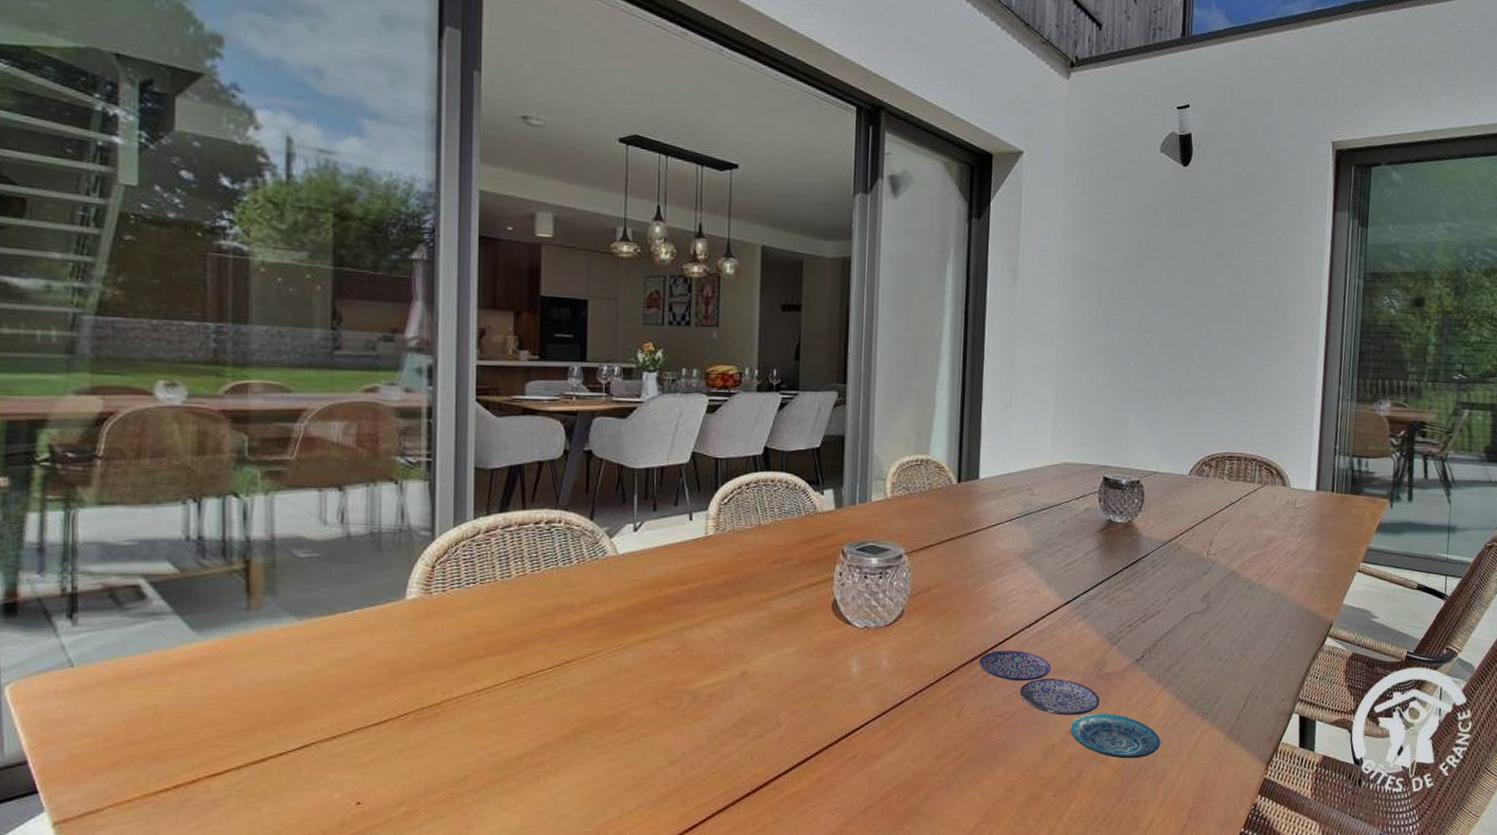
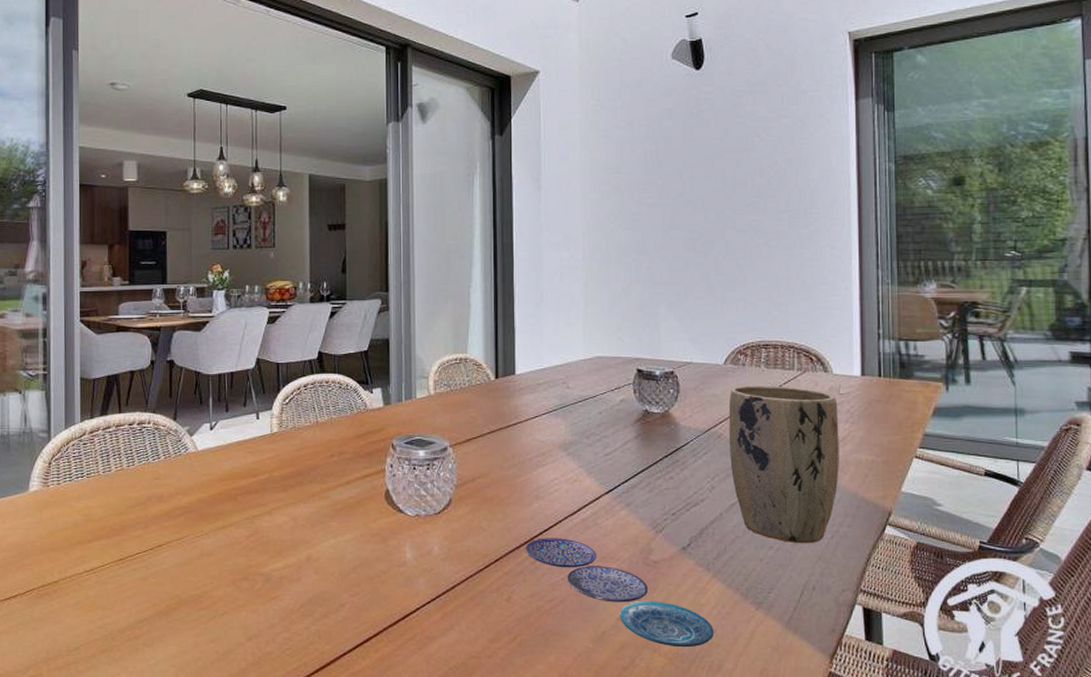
plant pot: none [1188,497,1293,655] -> present [728,386,839,544]

